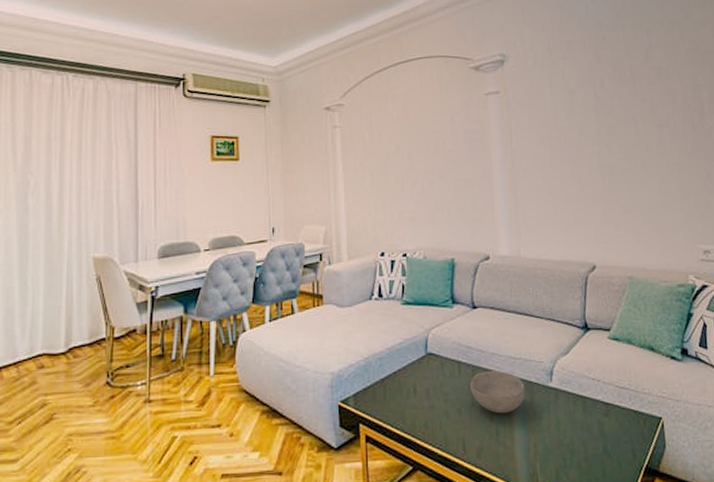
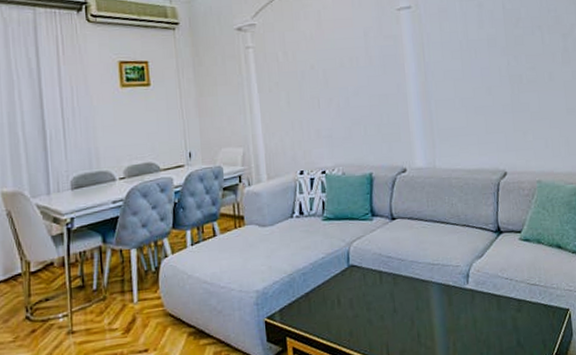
bowl: present [470,371,526,414] -> none [391,277,444,317]

